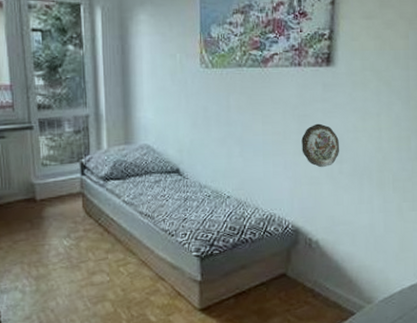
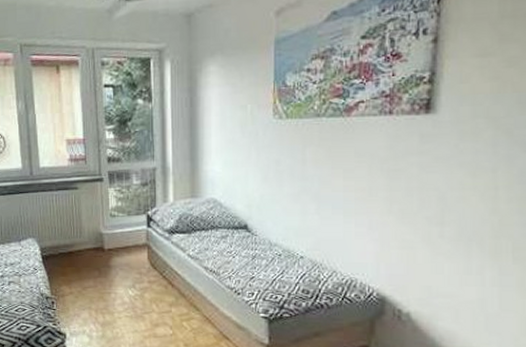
decorative plate: present [301,123,339,168] -> none [391,179,440,230]

